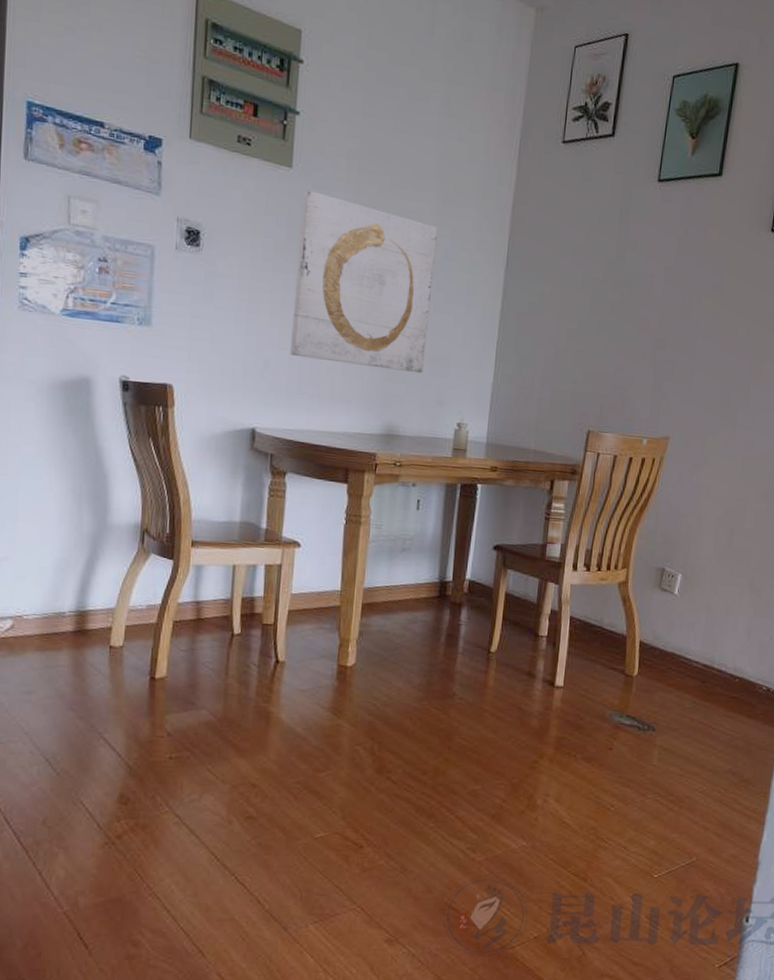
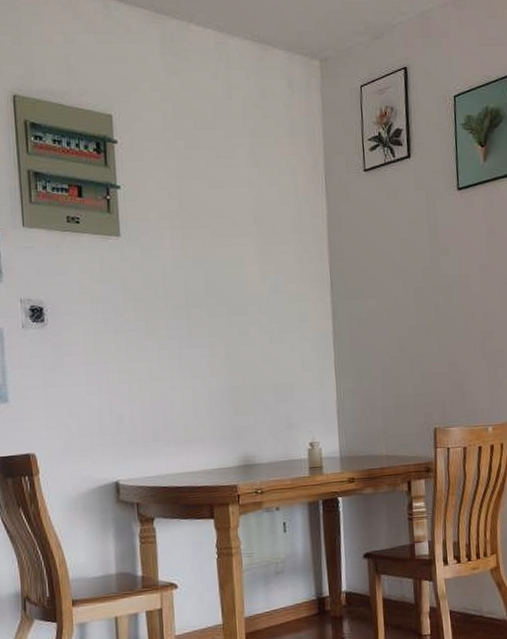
wall art: present [290,190,438,374] -> none [133,253,269,407]

